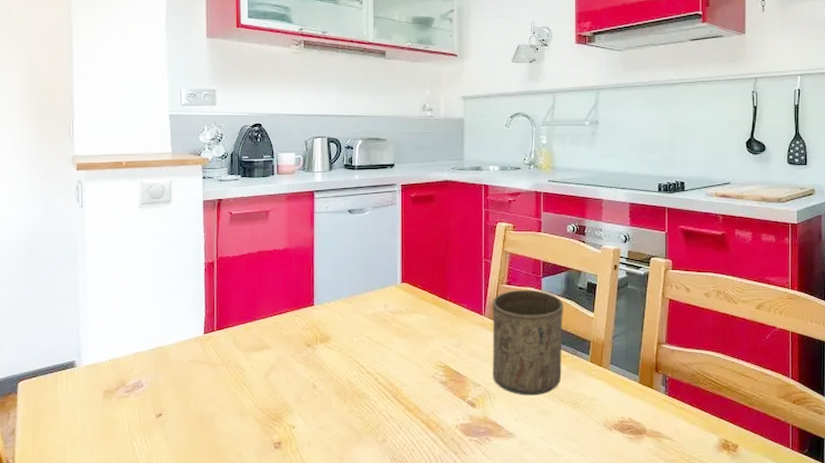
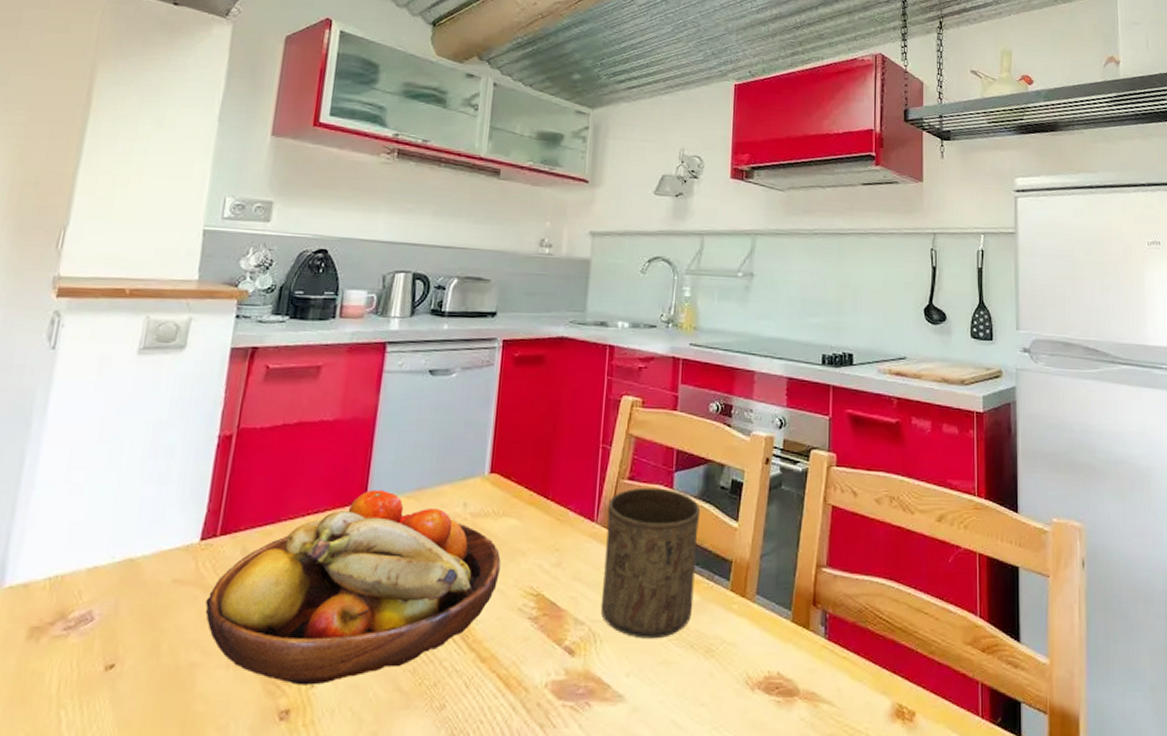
fruit bowl: none [214,297,416,427] -> present [205,490,501,685]

